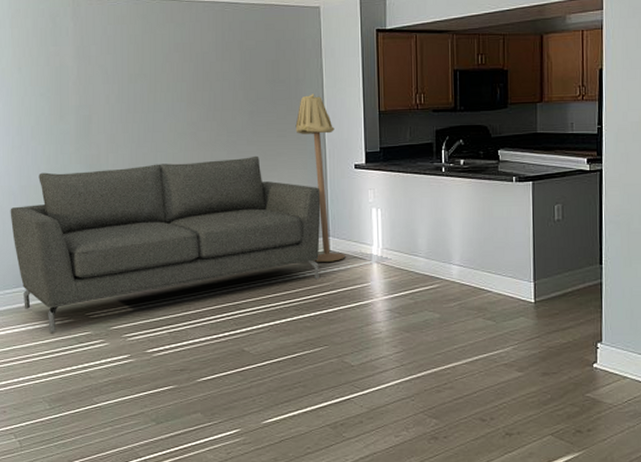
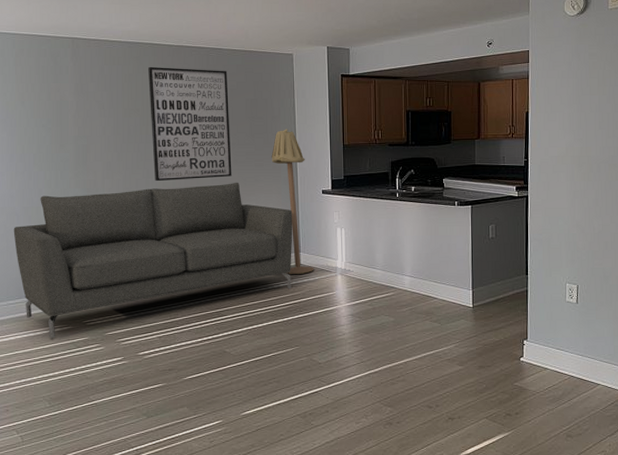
wall art: none [156,25,251,156] -> present [148,66,232,182]

